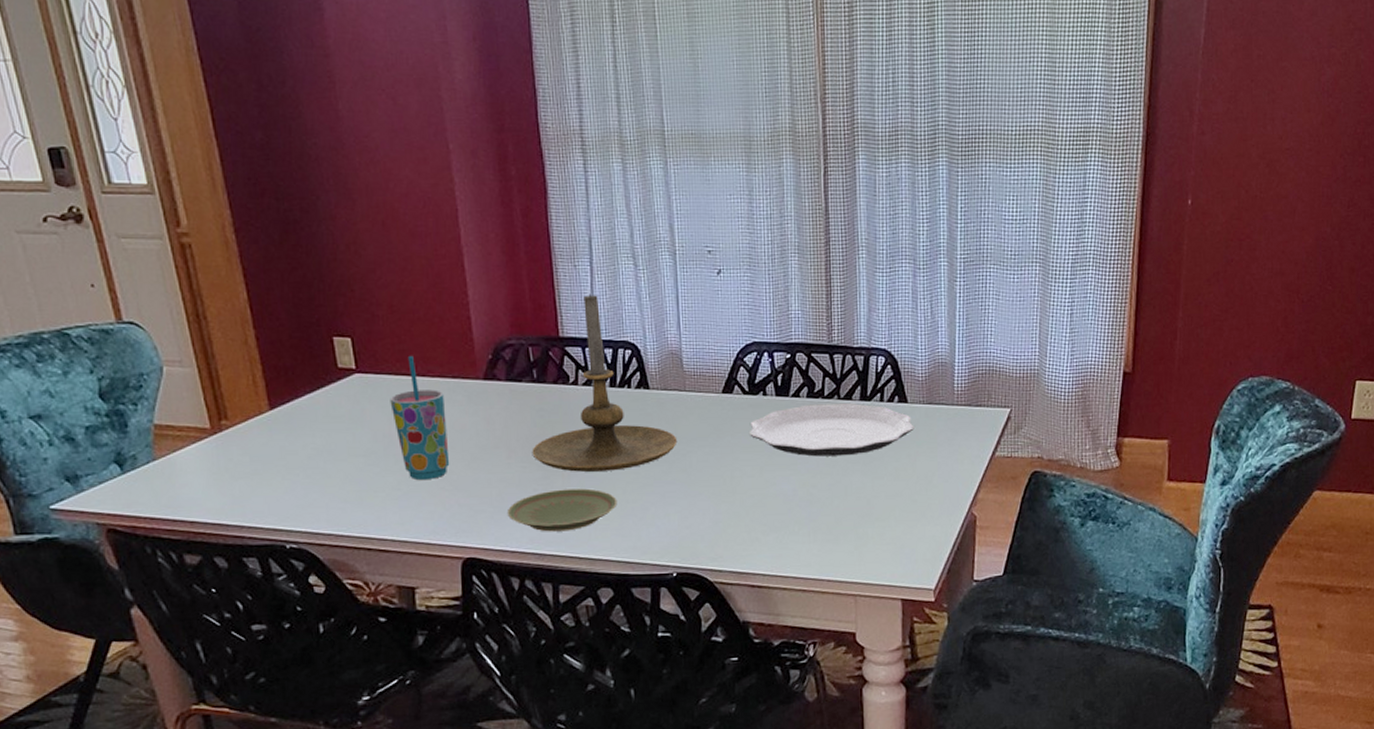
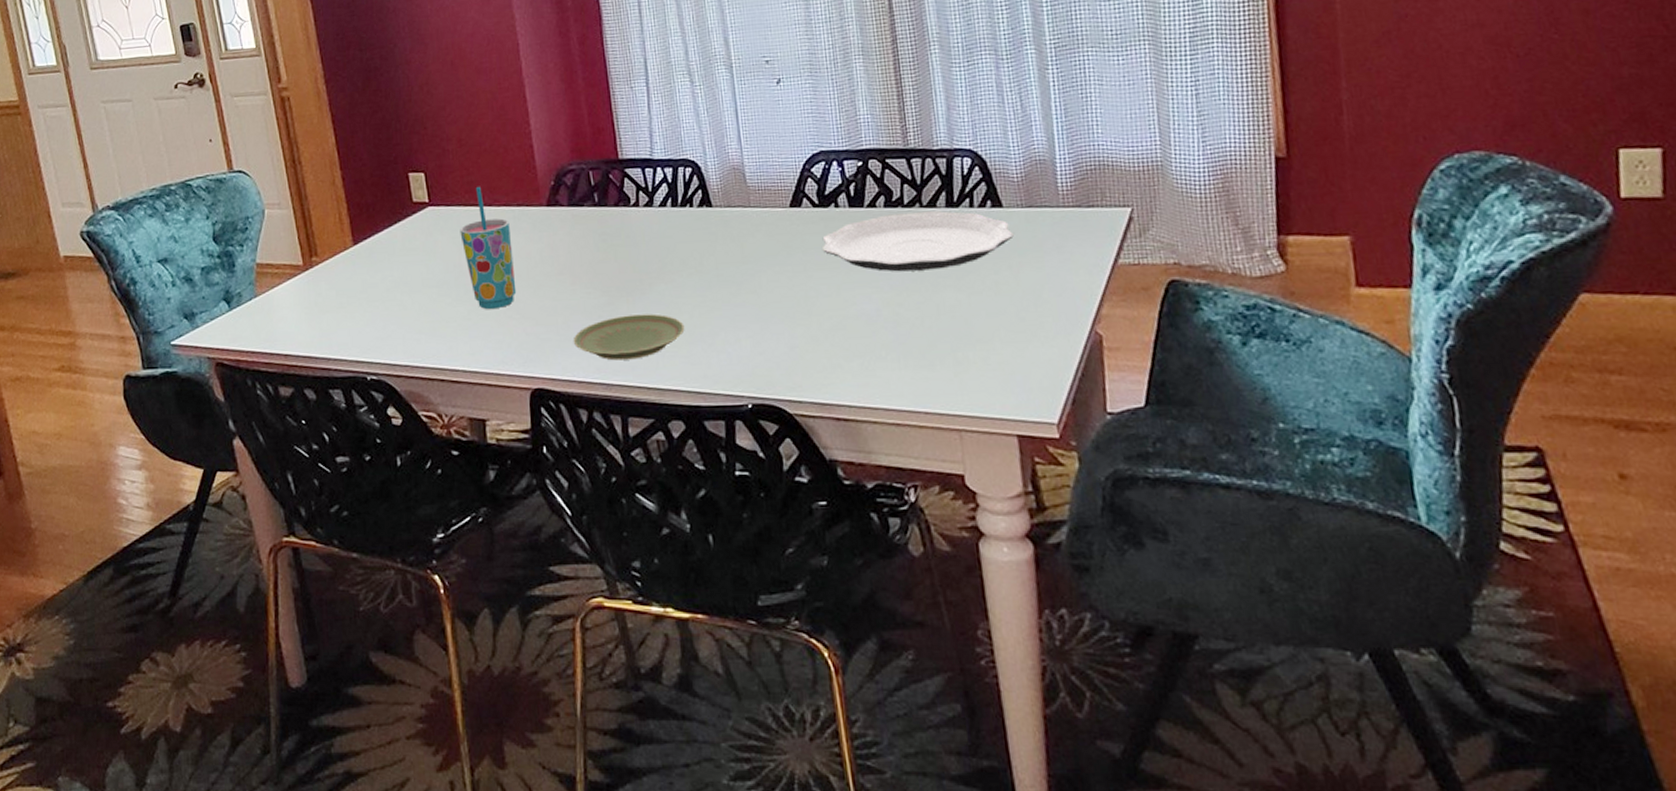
candle holder: present [532,294,678,472] -> none [595,114,745,297]

